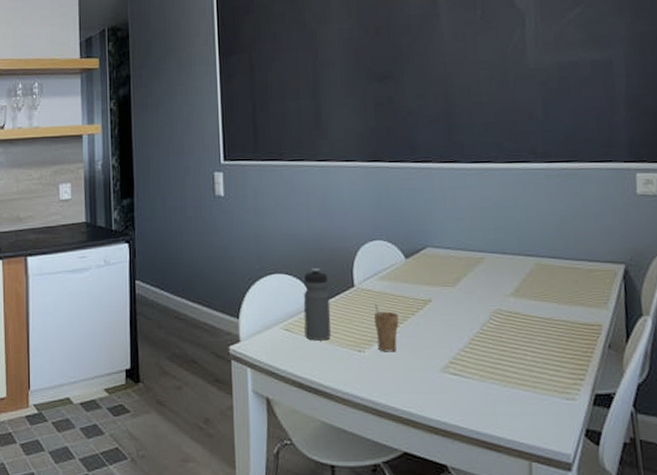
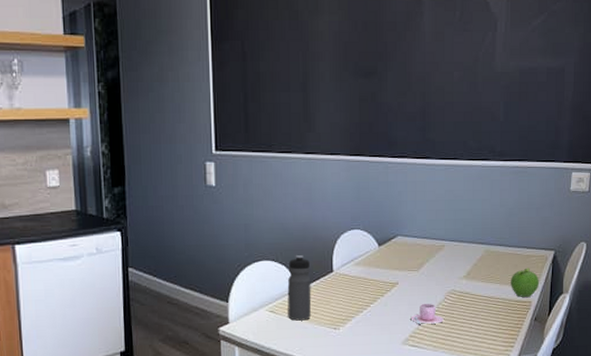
cup: present [374,303,399,352] -> none [349,286,370,329]
teacup: none [449,324,491,349] -> present [410,303,444,324]
fruit: none [571,284,610,319] -> present [511,268,540,297]

